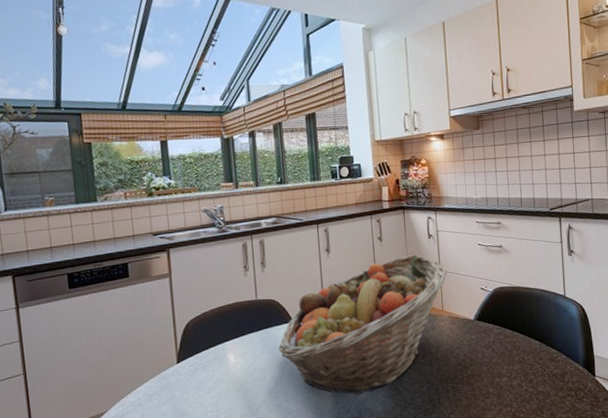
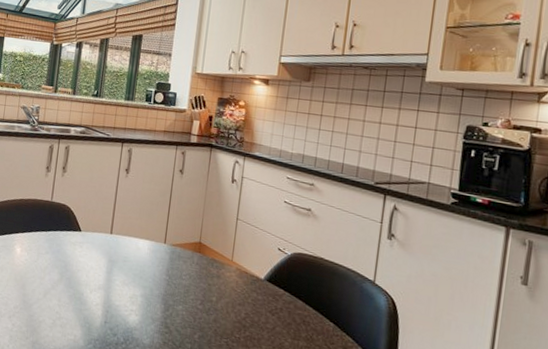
fruit basket: present [278,254,448,396] -> none [62,194,245,322]

